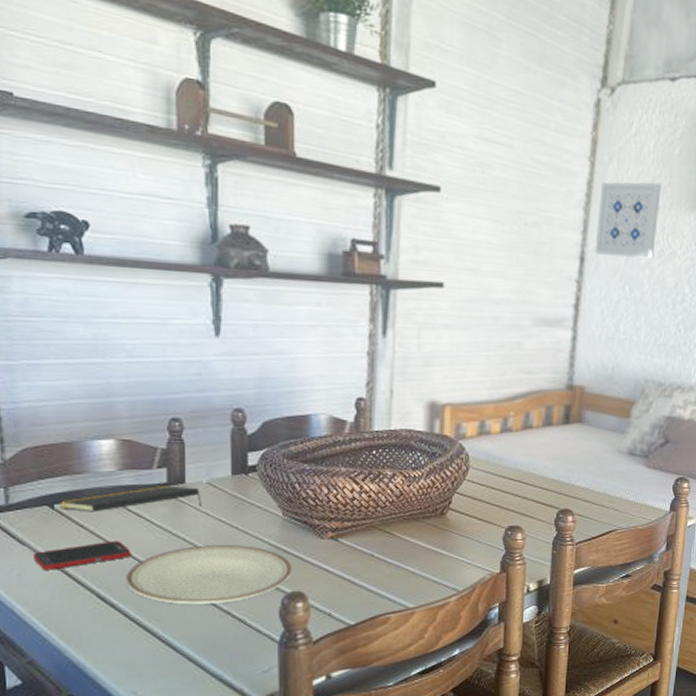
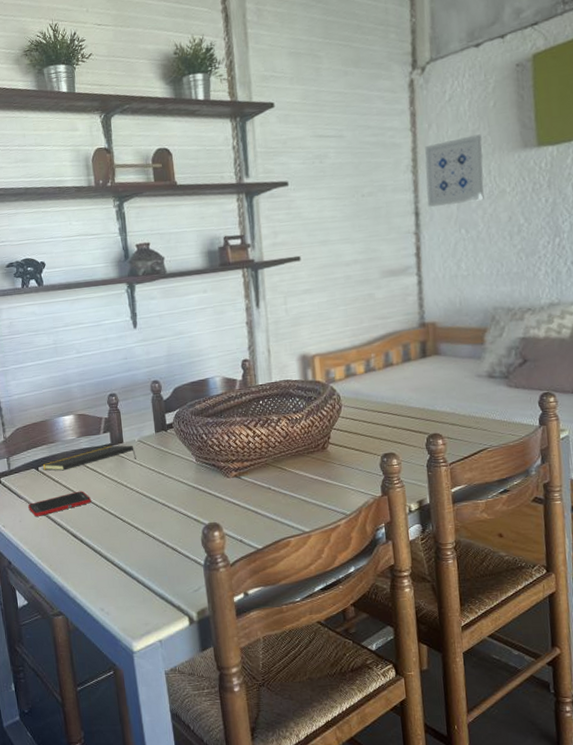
plate: present [126,545,293,605] -> none [89,488,208,538]

